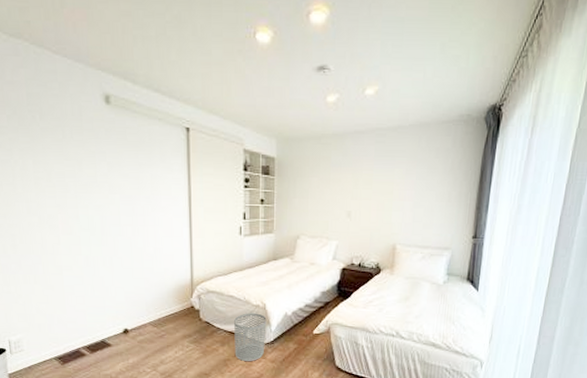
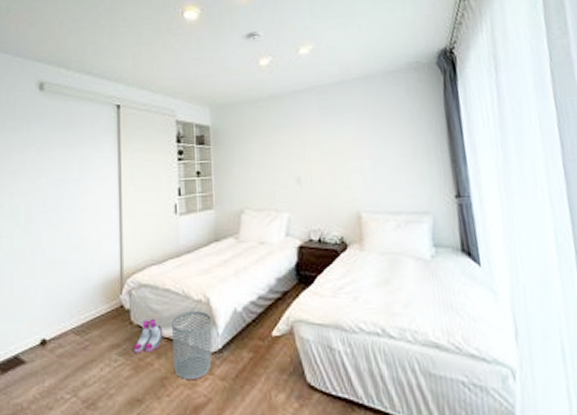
boots: none [202,317,227,343] -> present [134,318,163,354]

